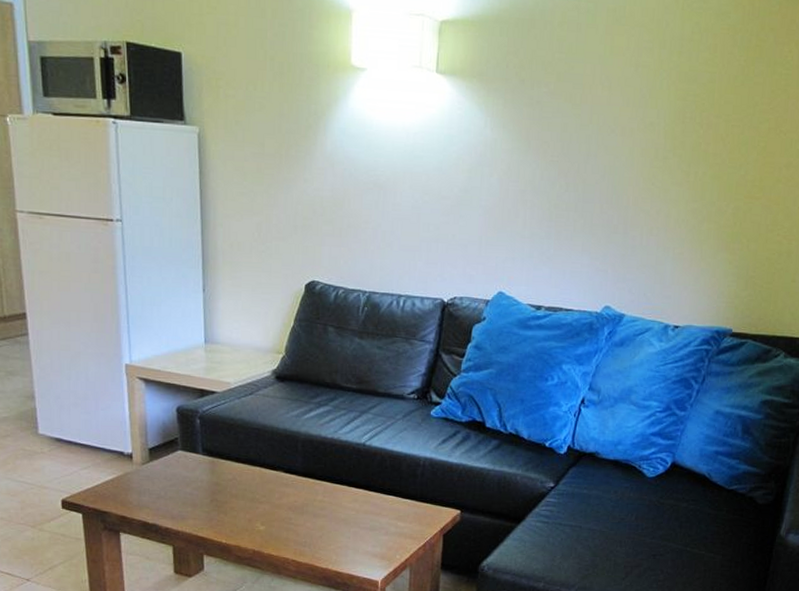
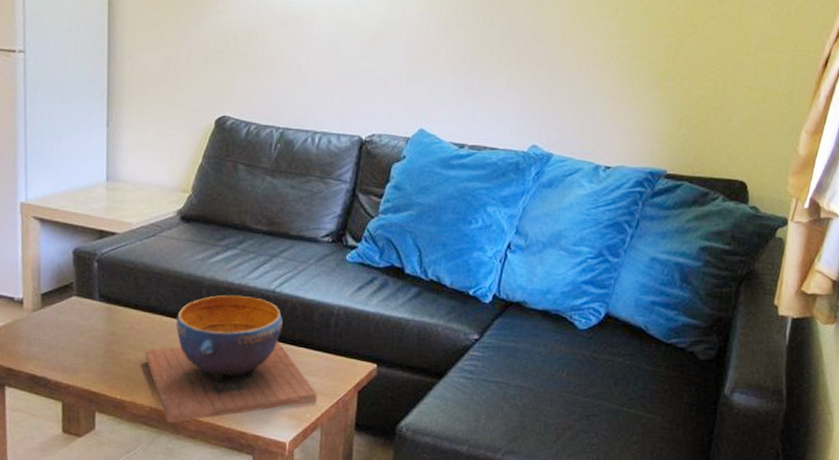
decorative bowl: none [247,448,405,565] -> present [145,295,317,424]

